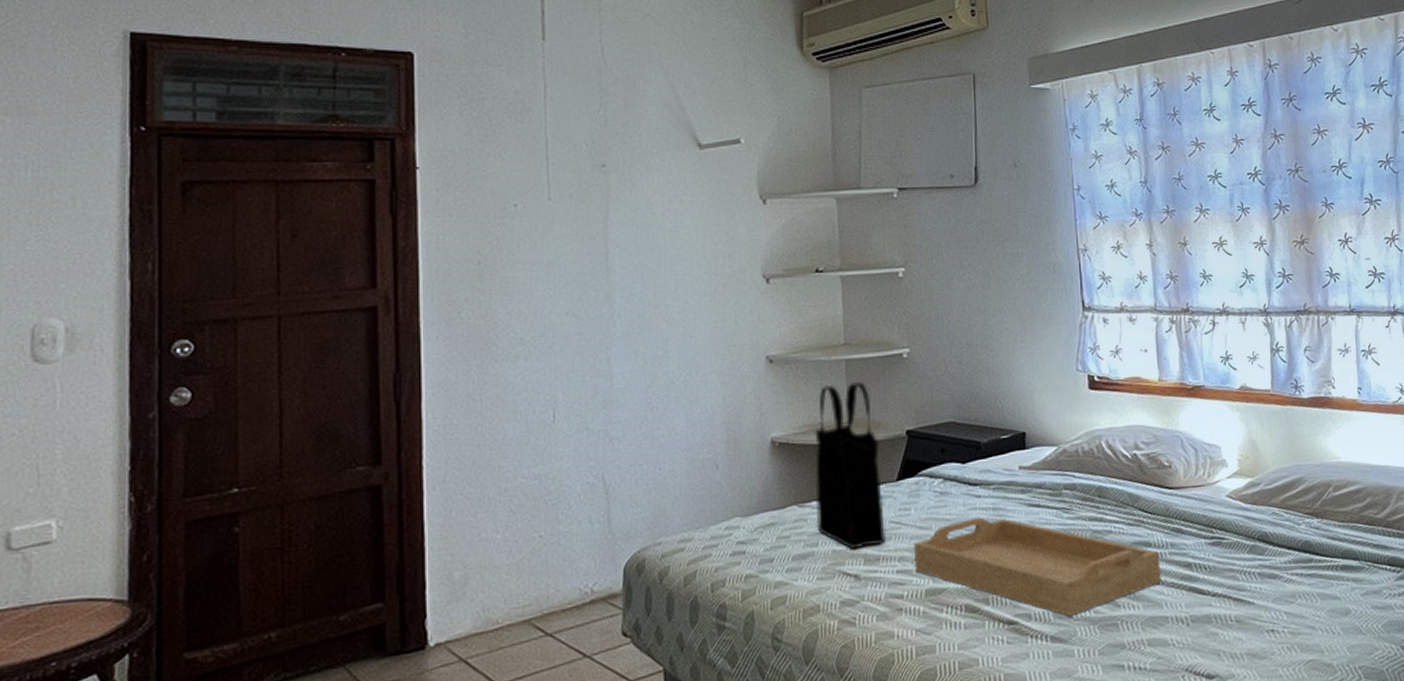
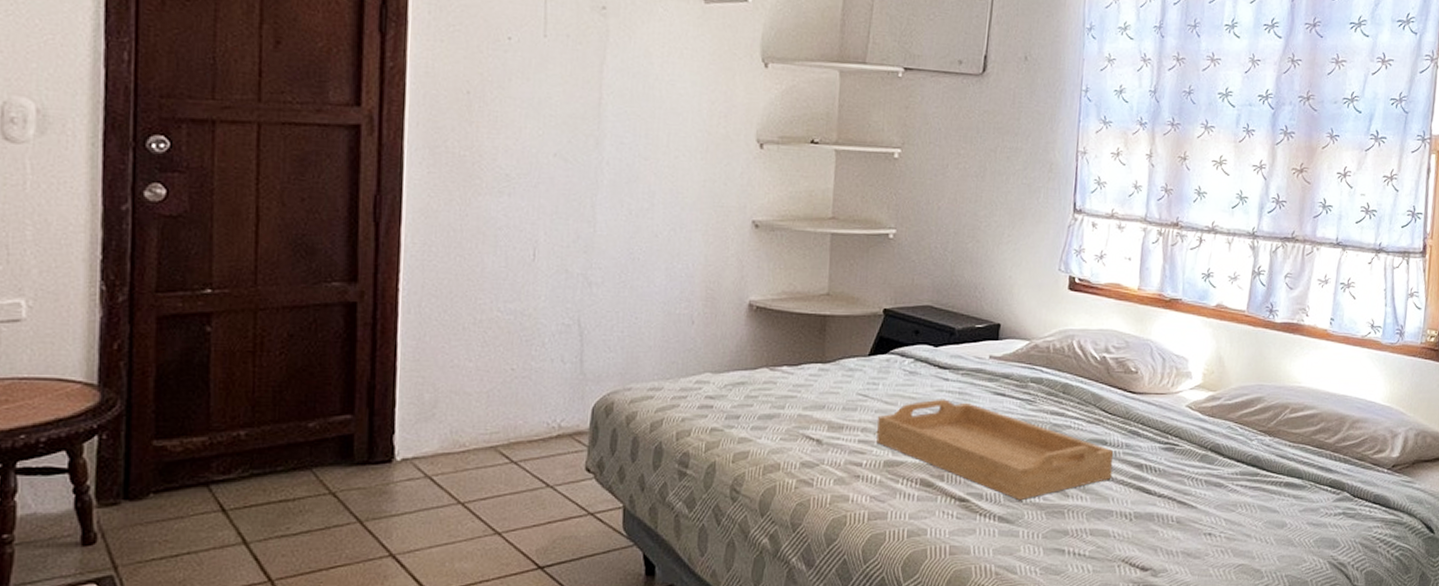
tote bag: present [814,382,887,550] -> none [784,256,855,416]

